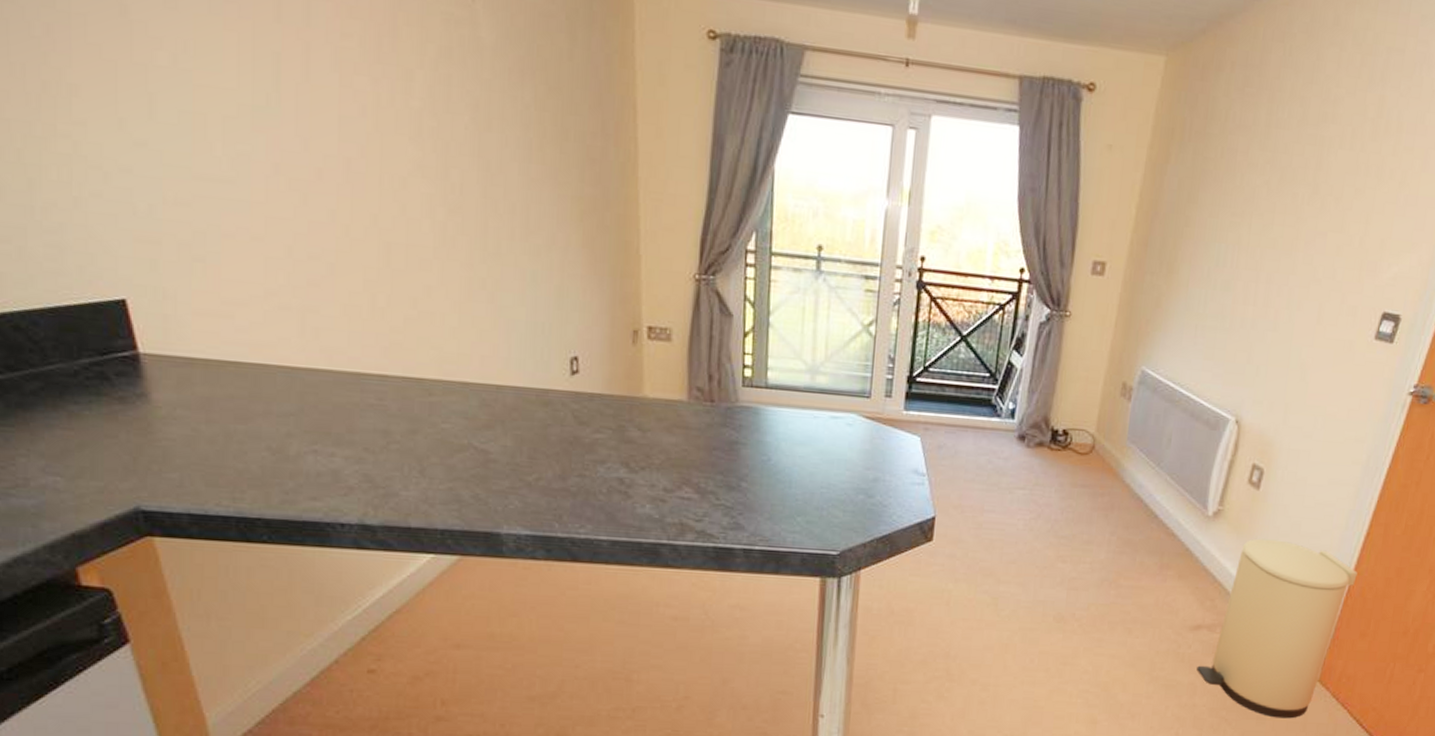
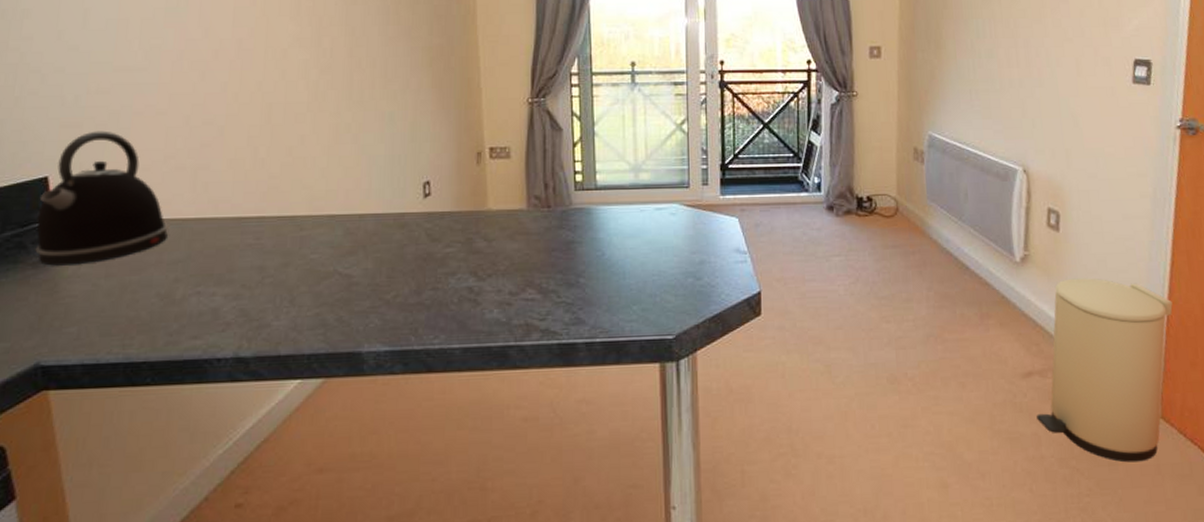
kettle: none [118,251,275,406] -> present [35,130,168,266]

